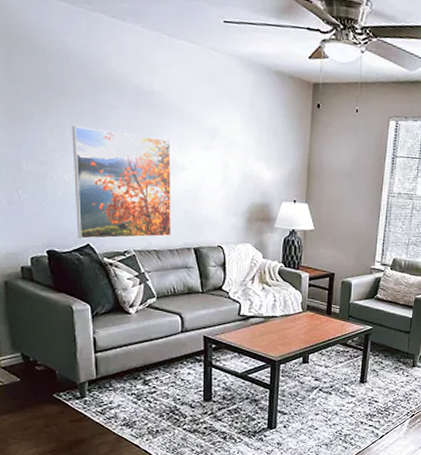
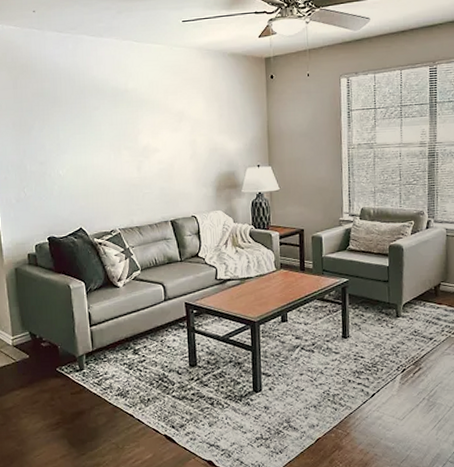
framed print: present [71,125,172,239] -> none [64,127,151,224]

